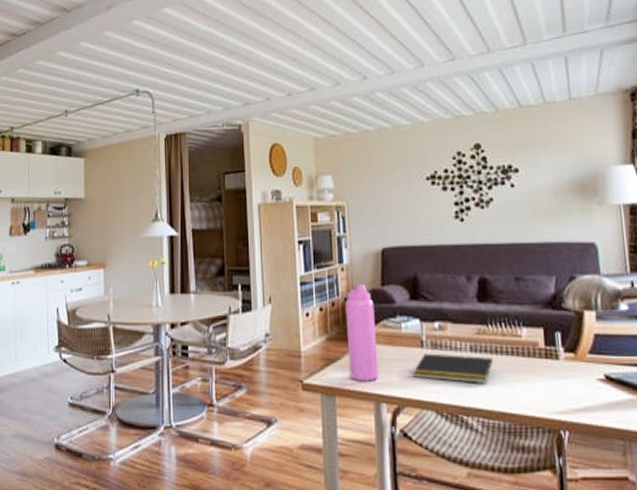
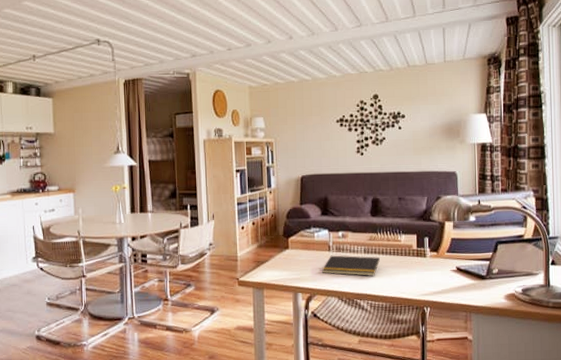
water bottle: present [345,283,379,382] -> none [272,203,297,278]

